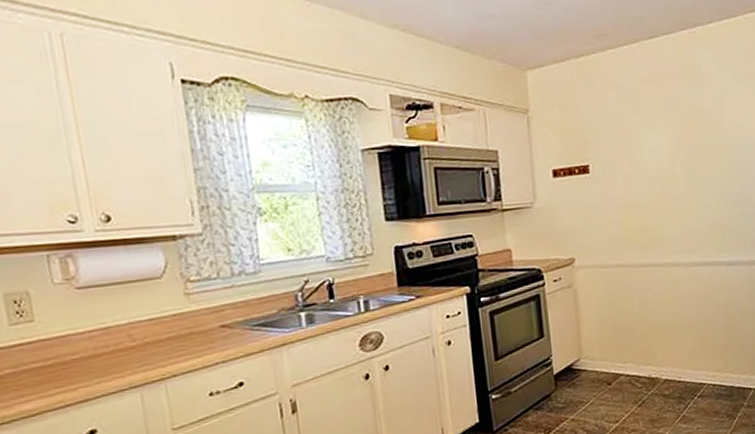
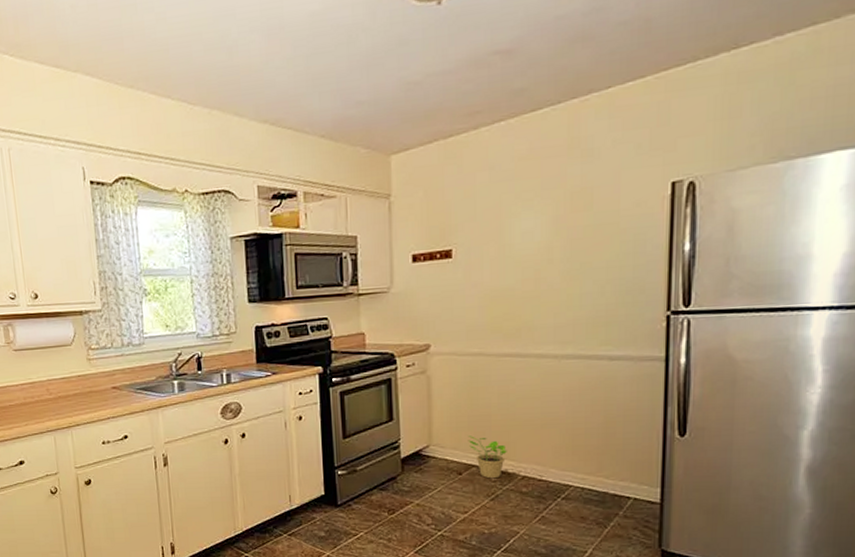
potted plant: none [614,345,650,386] -> present [468,436,507,479]

